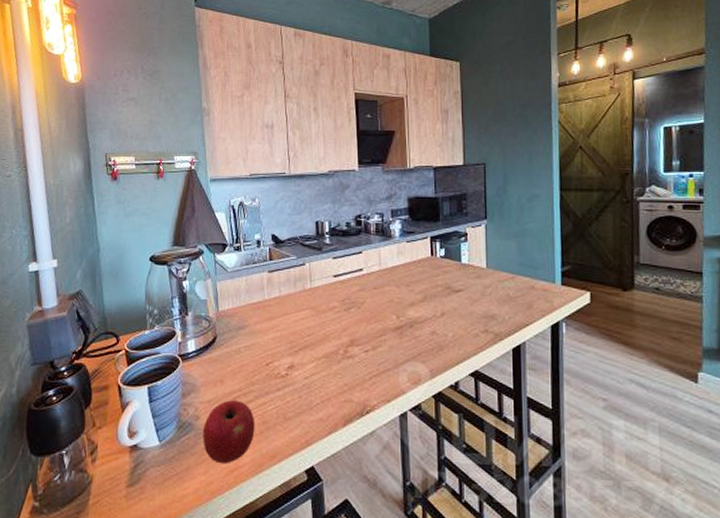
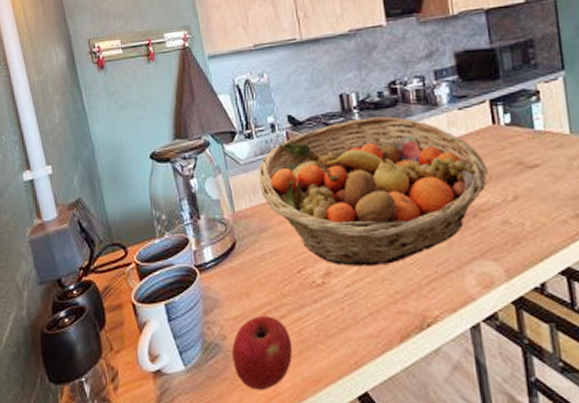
fruit basket: none [242,242,424,363] -> present [258,116,488,266]

